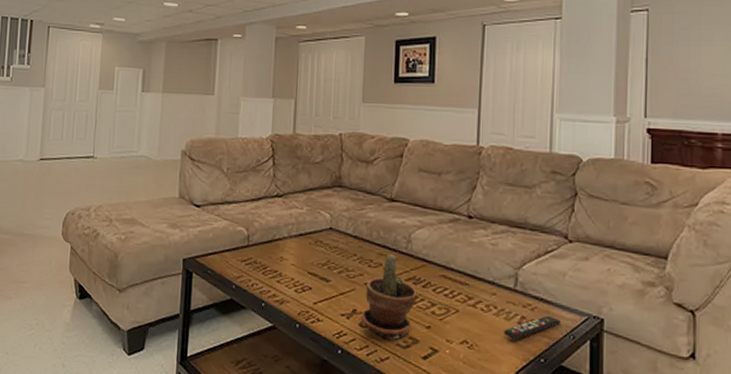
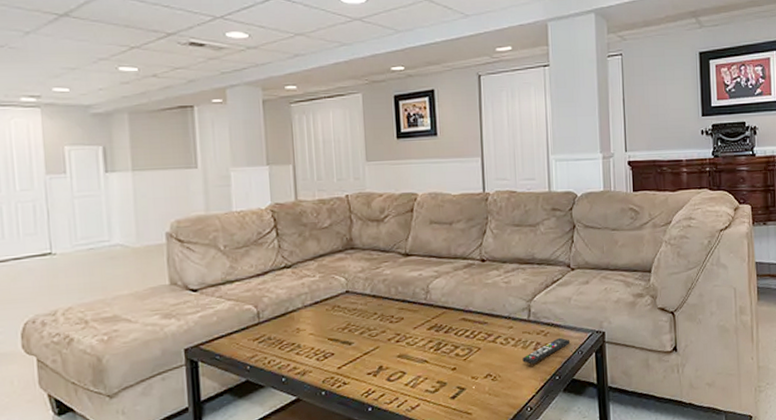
potted plant: present [361,253,417,339] -> none [388,306,440,387]

